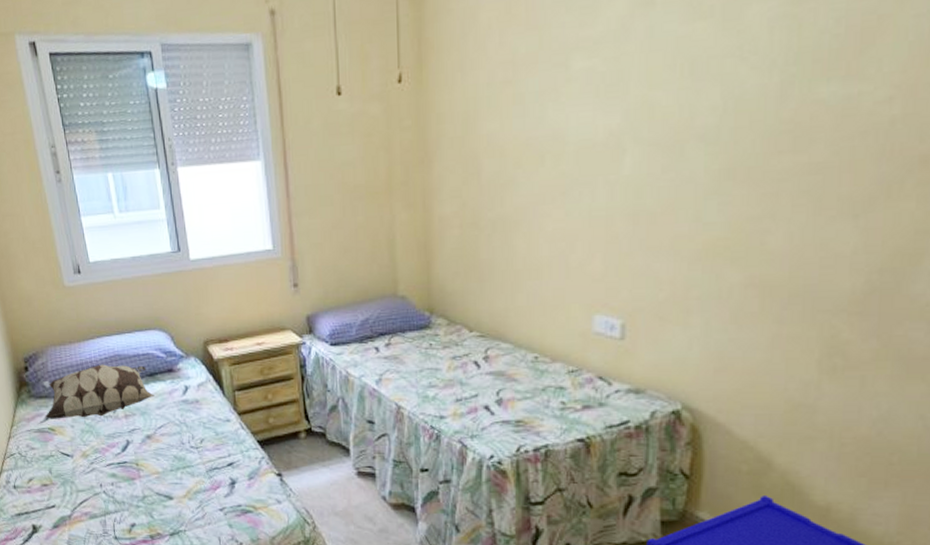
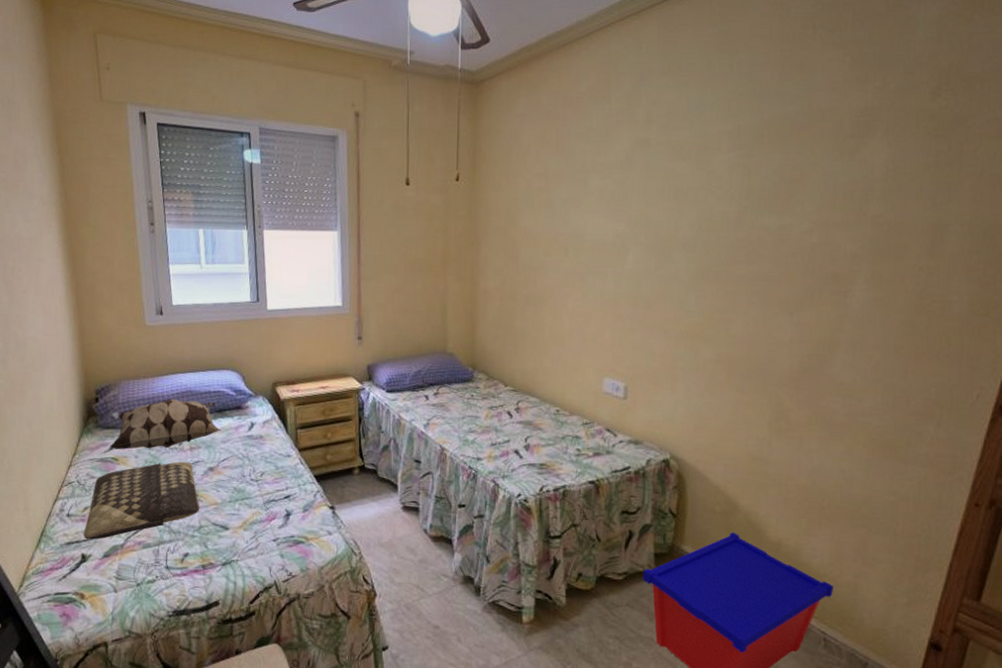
cushion: none [31,430,142,511] -> present [83,461,200,540]

